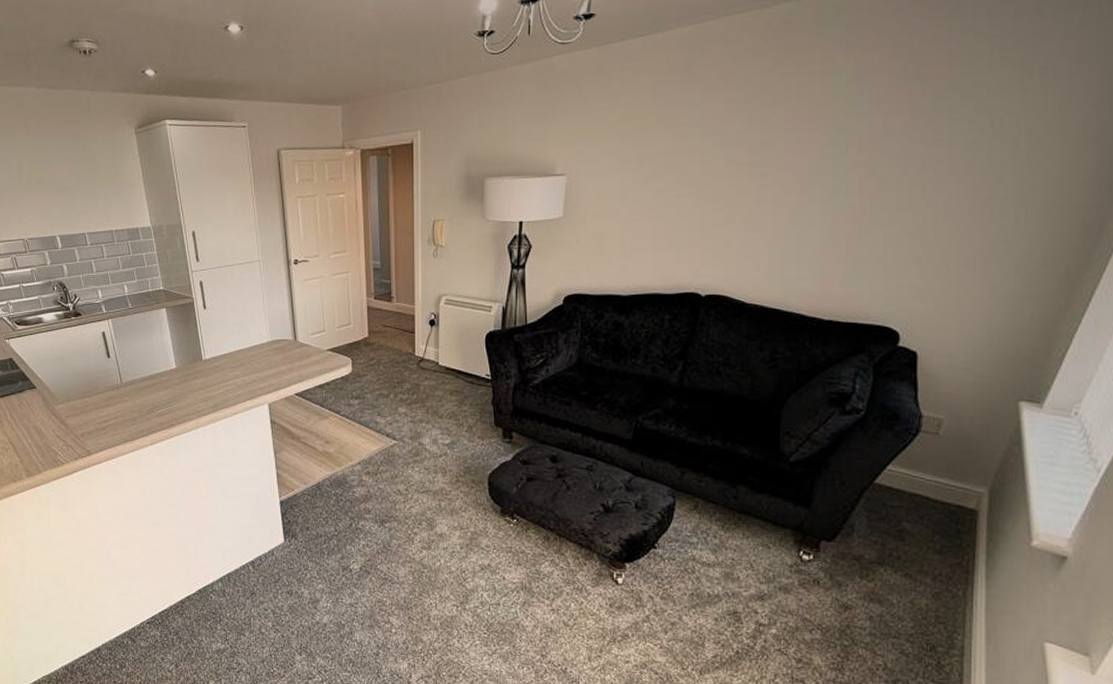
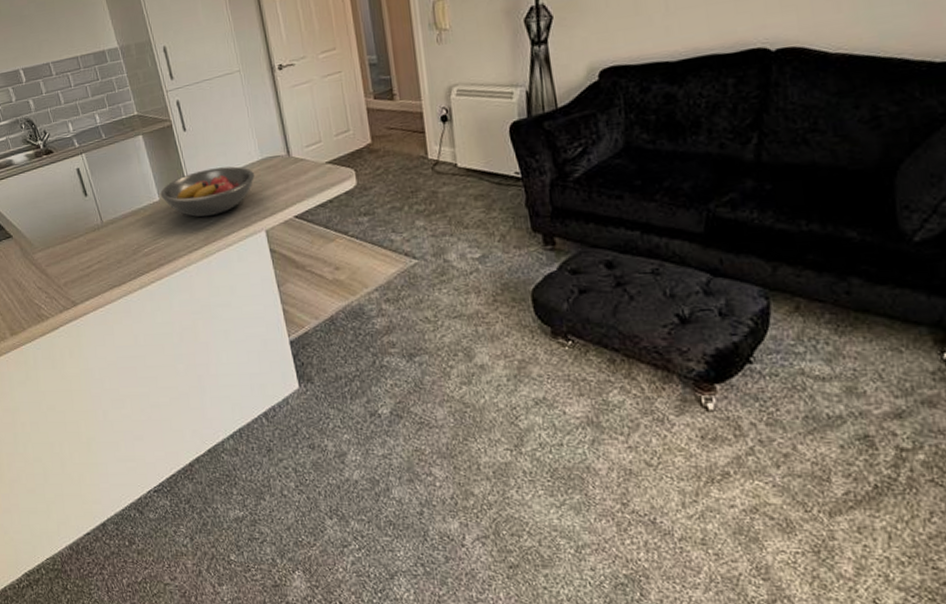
fruit bowl: none [177,345,264,387] -> present [160,166,255,217]

